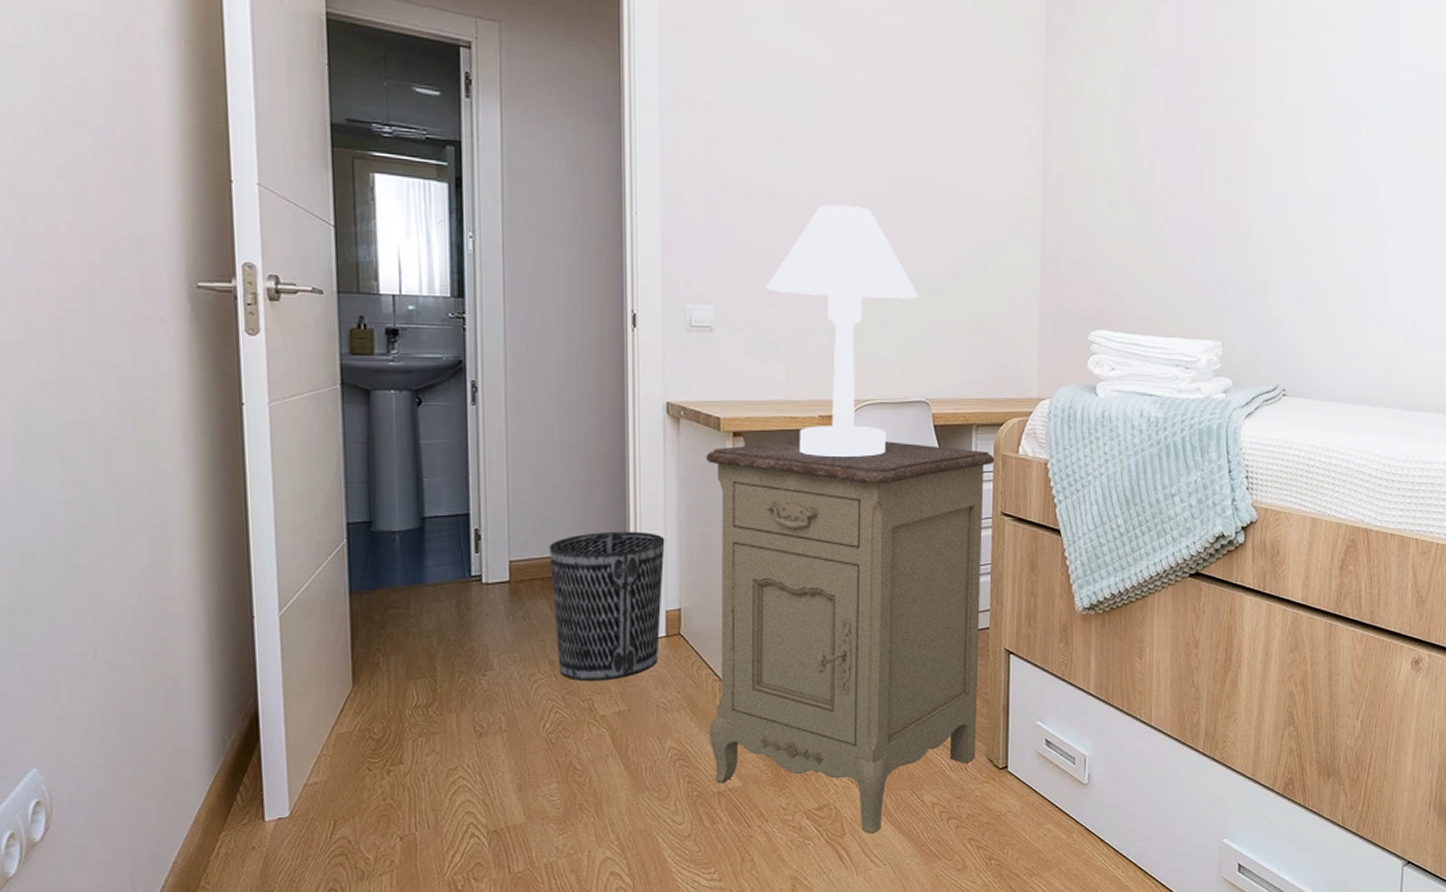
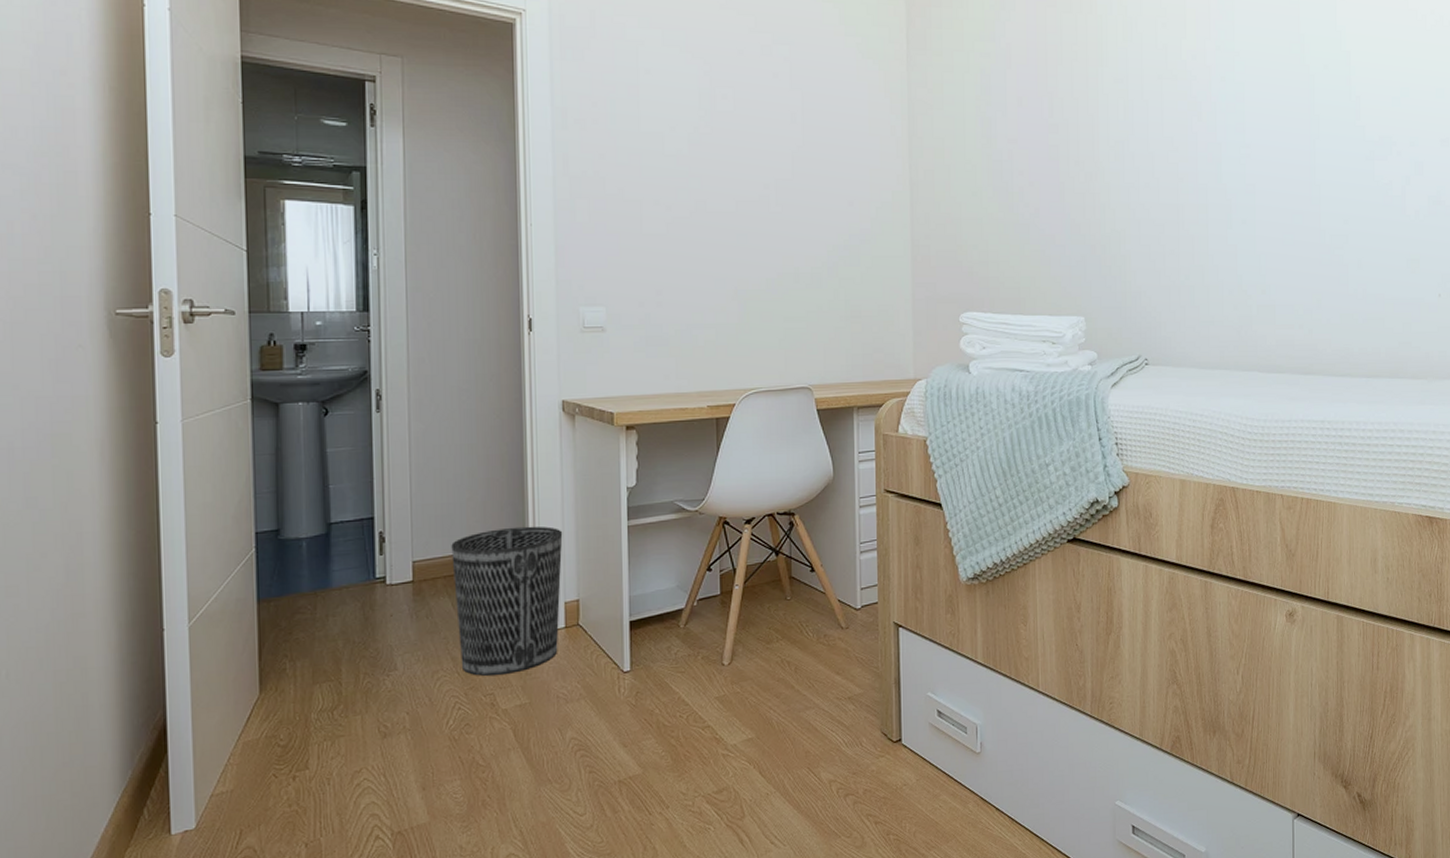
nightstand: present [705,440,995,834] -> none [600,427,876,815]
lamp: present [766,204,919,457] -> none [654,207,798,445]

